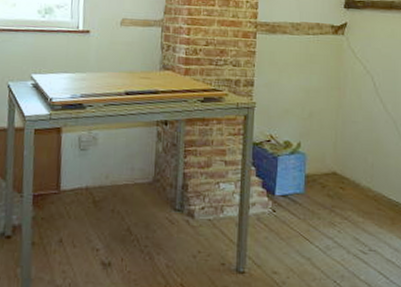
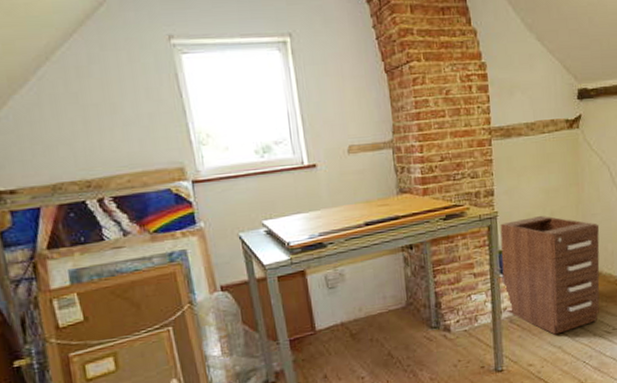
filing cabinet: none [253,113,359,244] -> present [500,215,600,335]

